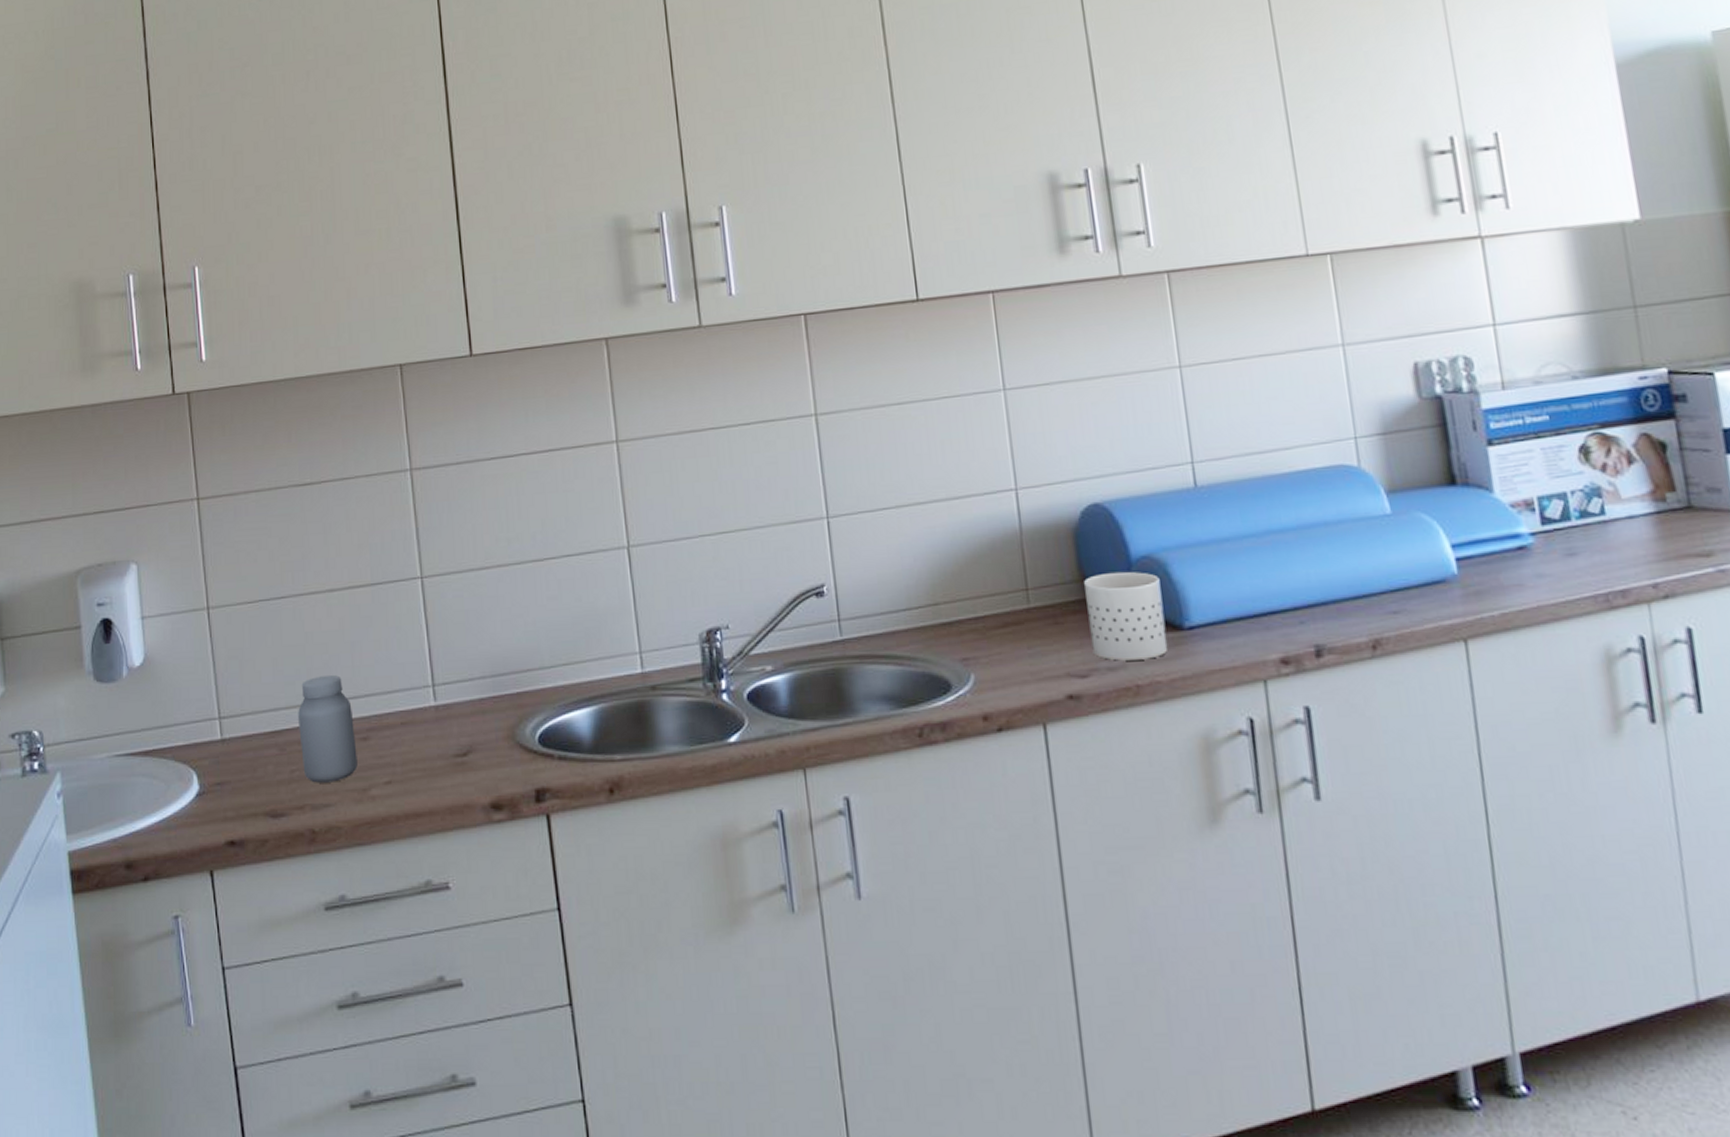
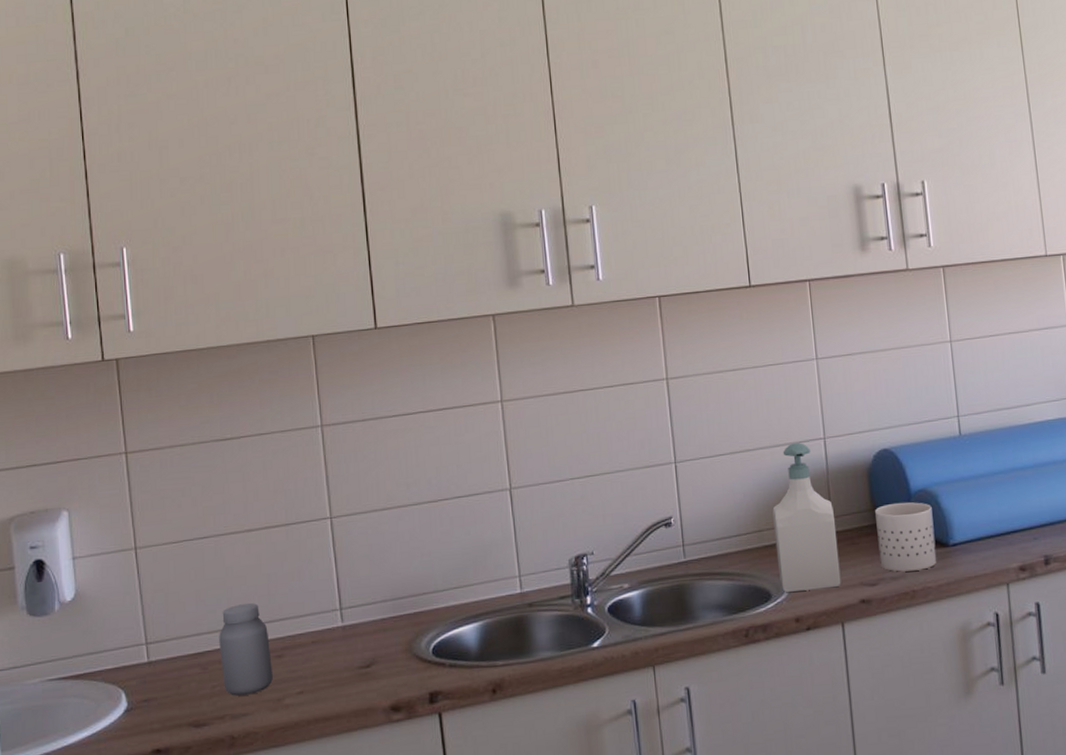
soap bottle: none [951,494,1042,682] -> present [772,443,841,592]

